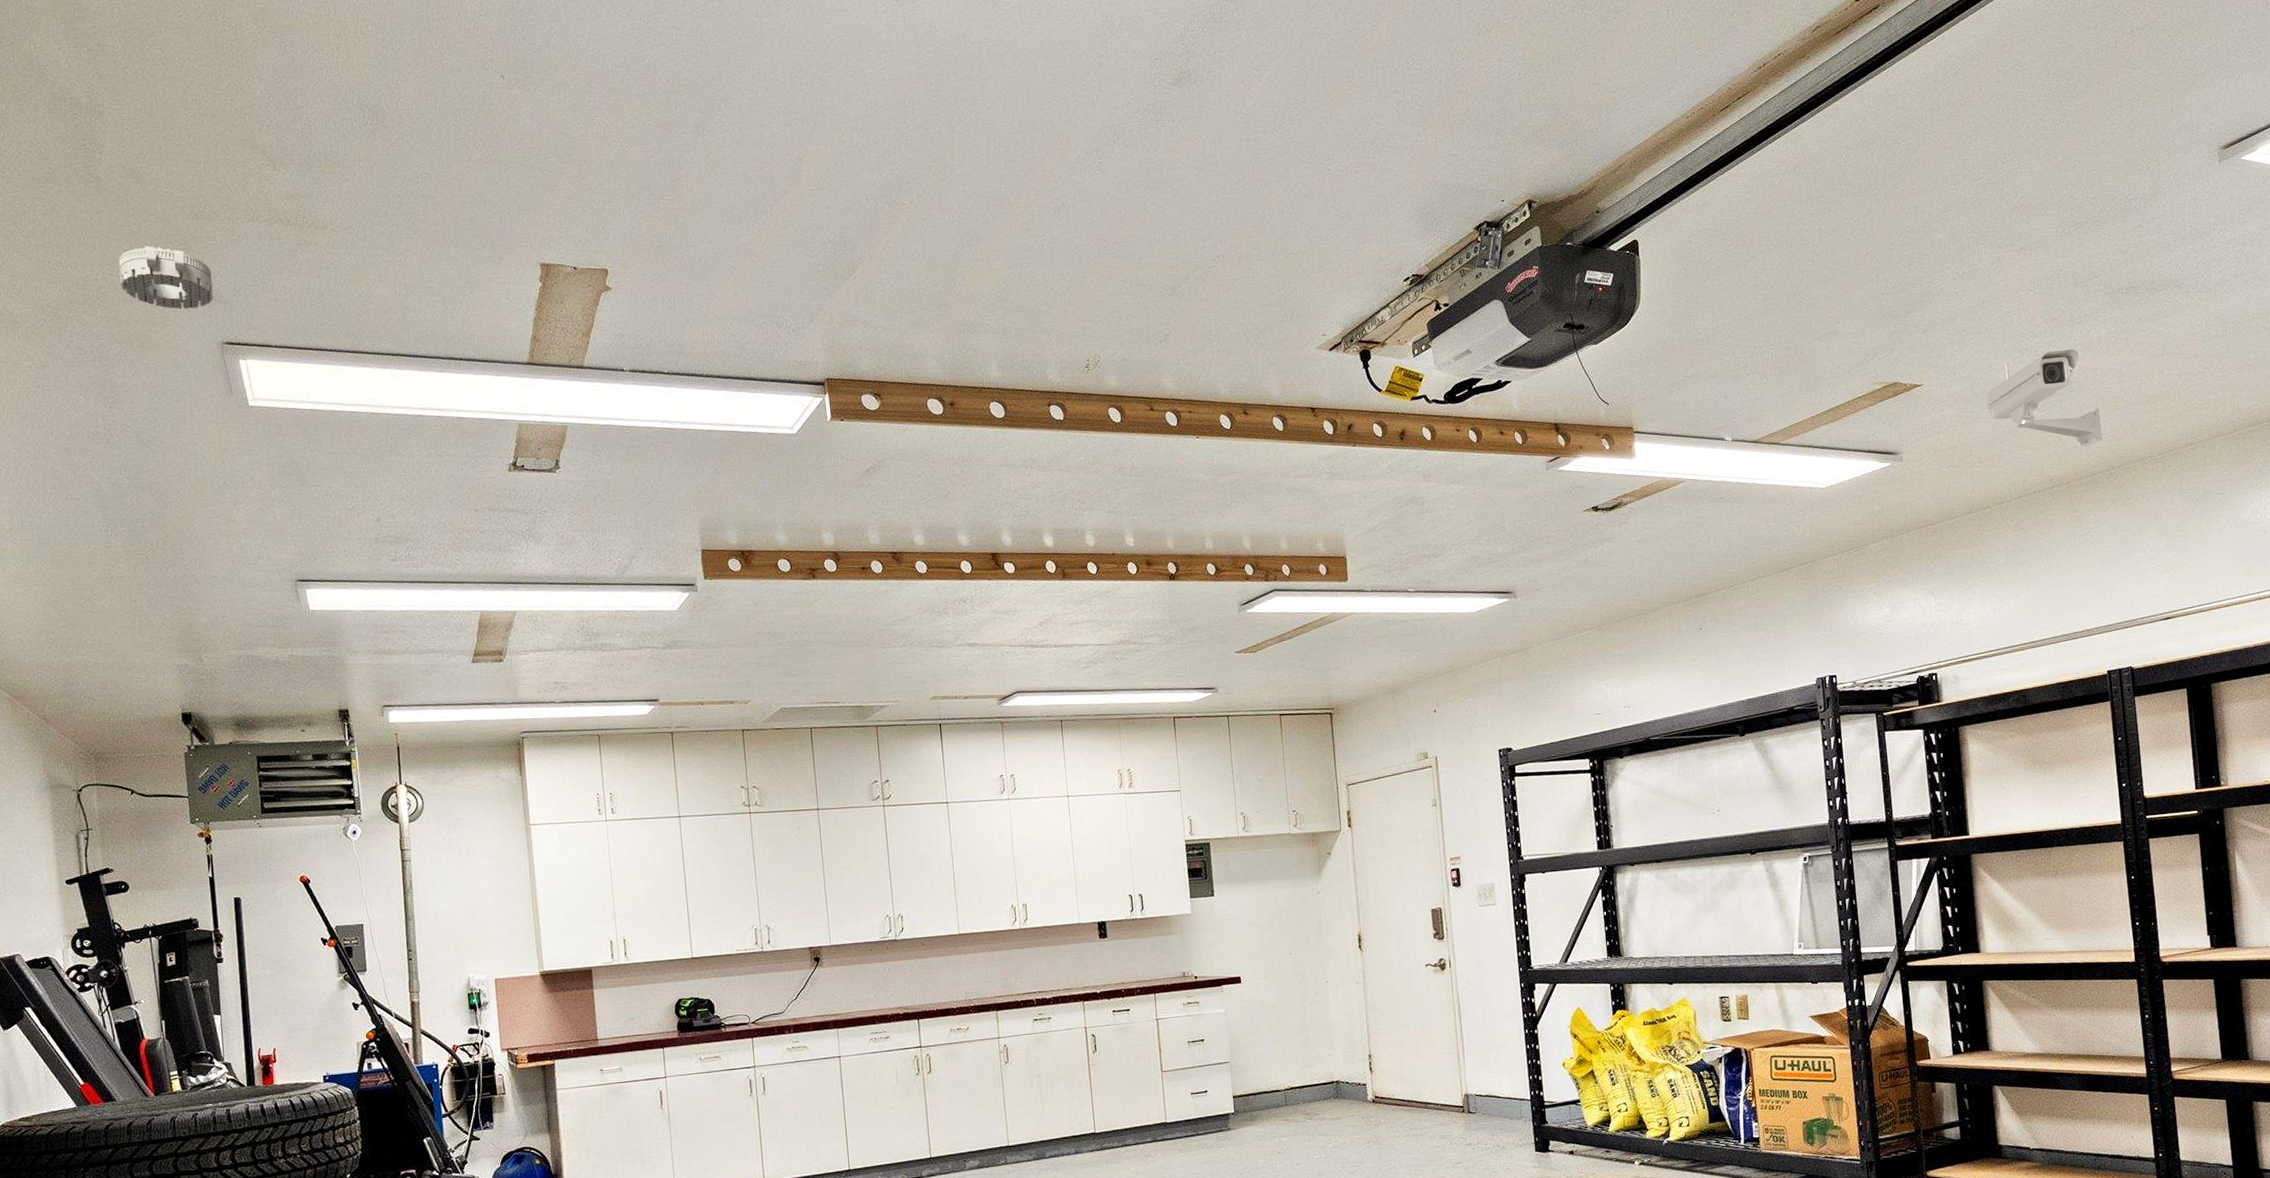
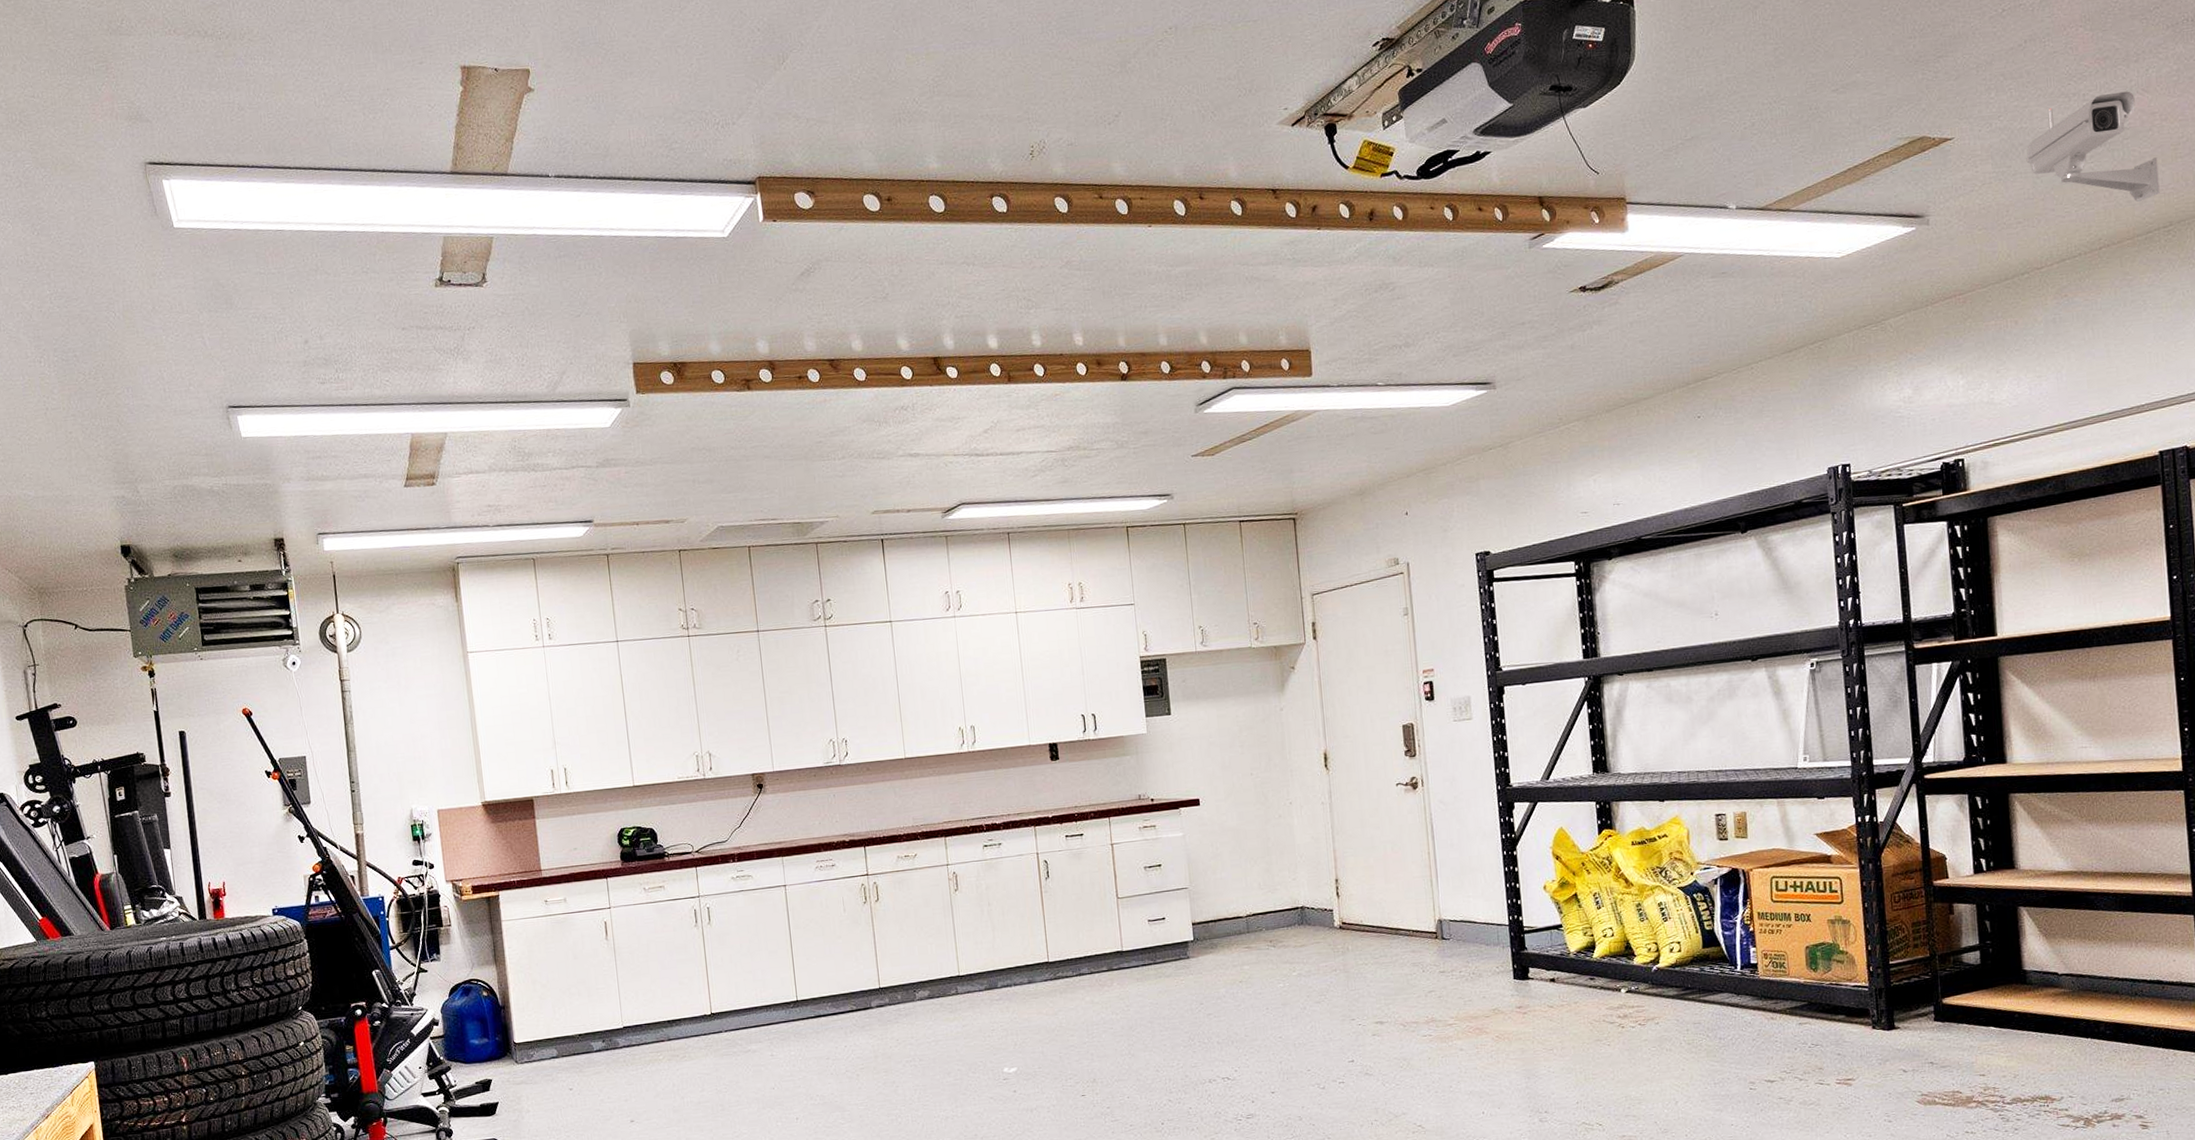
smoke detector: present [119,245,213,310] -> none [40,64,135,130]

